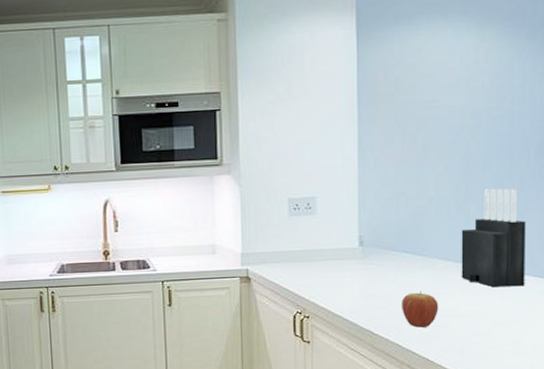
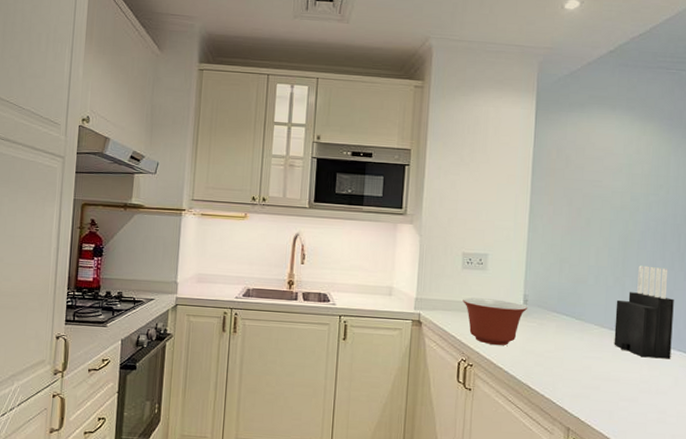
mixing bowl: none [293,244,364,293] -> present [463,297,528,345]
fruit: present [402,291,439,328] -> none [558,353,592,388]

